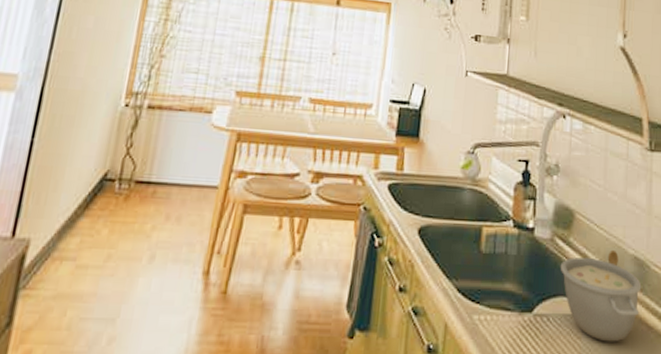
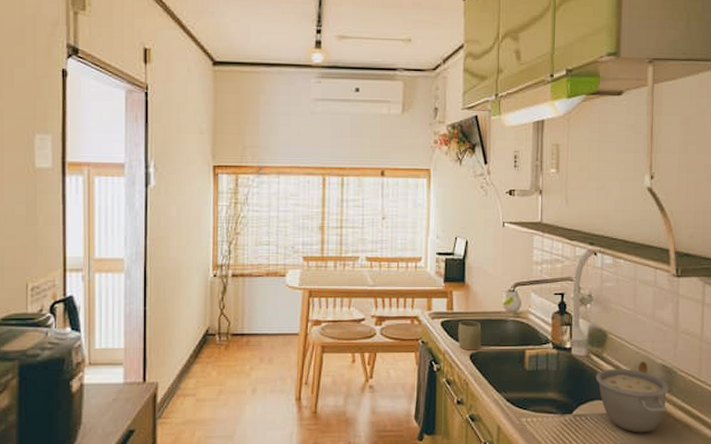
mug: none [406,185,435,223] -> present [458,320,482,350]

